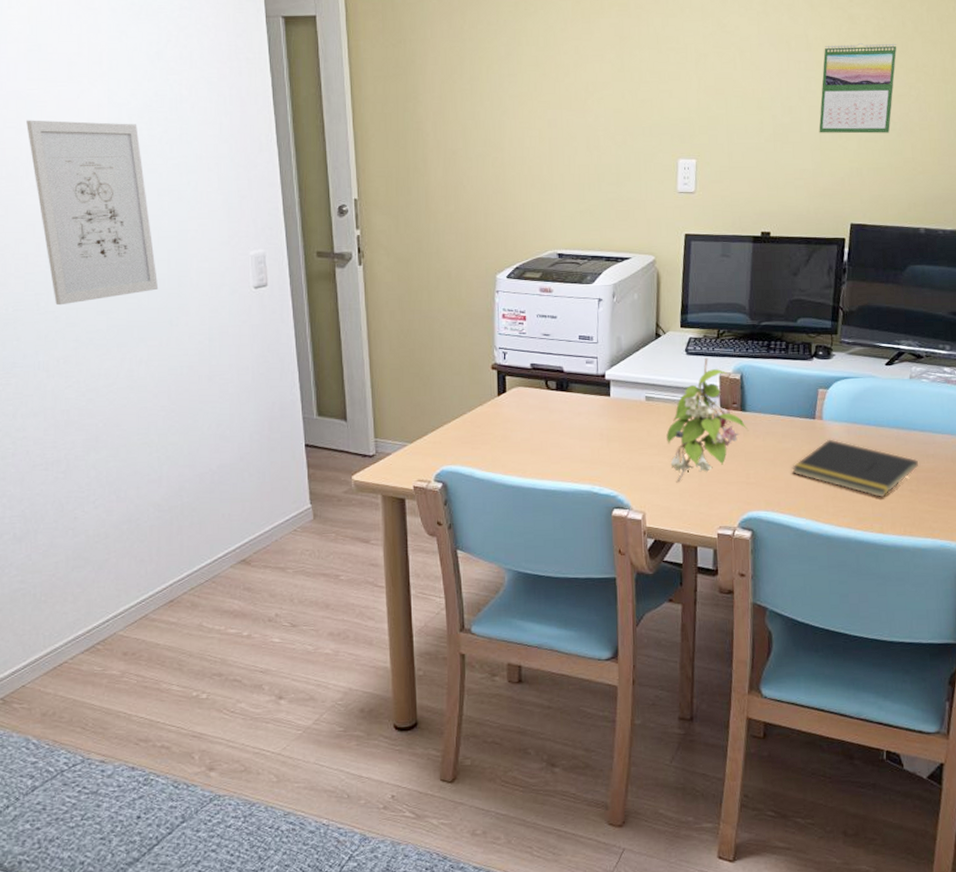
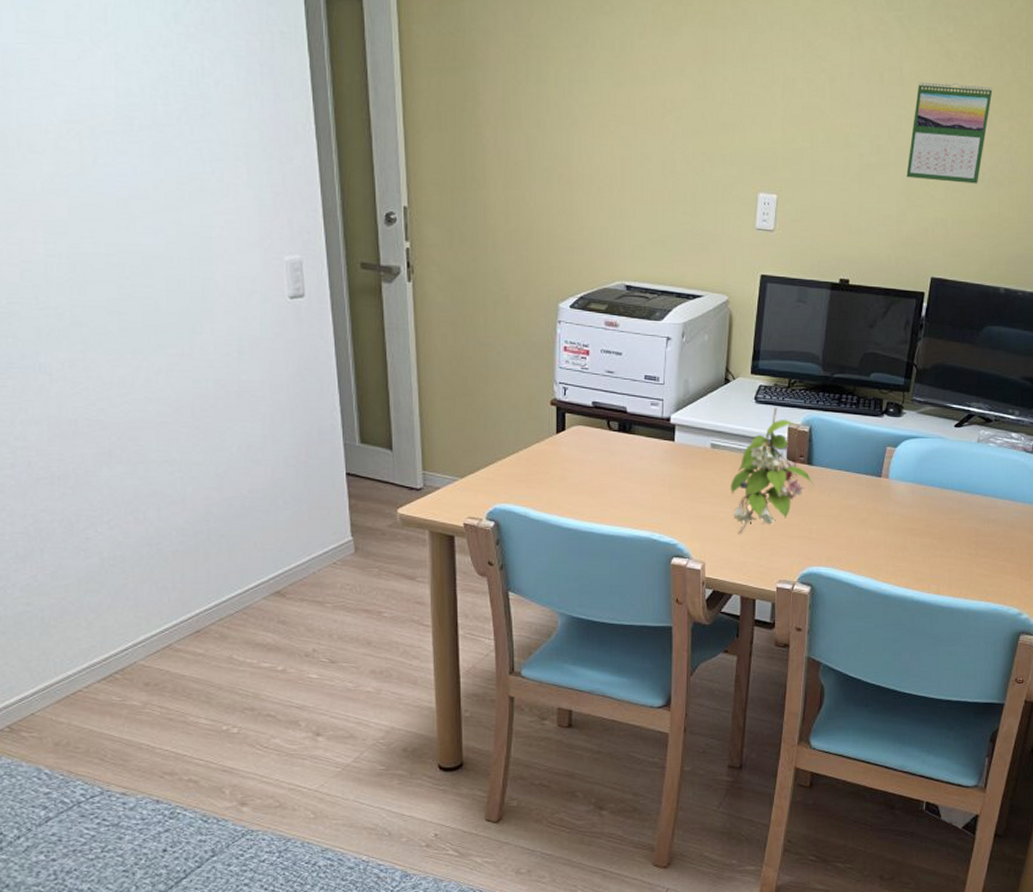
wall art: present [26,120,159,306] -> none [16,80,179,301]
notepad: present [792,439,918,498] -> none [855,498,978,560]

